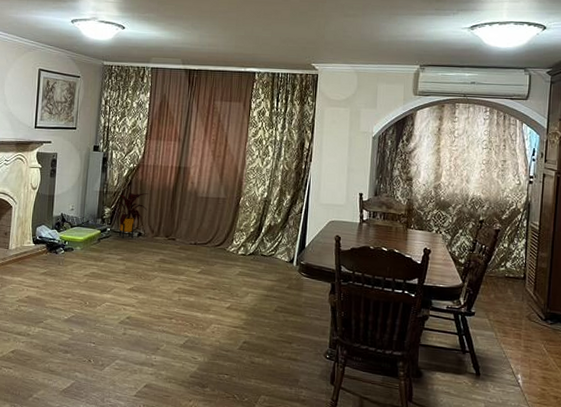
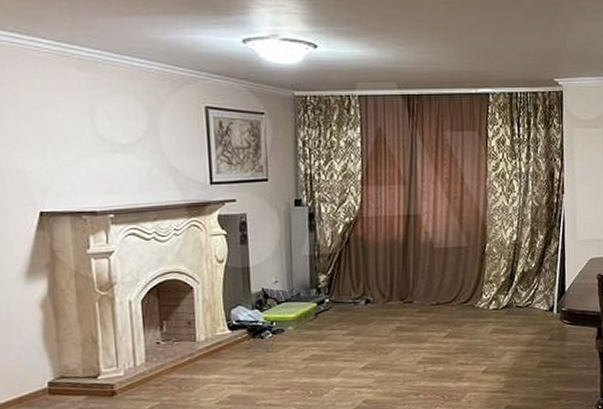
house plant: present [109,192,149,239] -> none [324,251,374,309]

